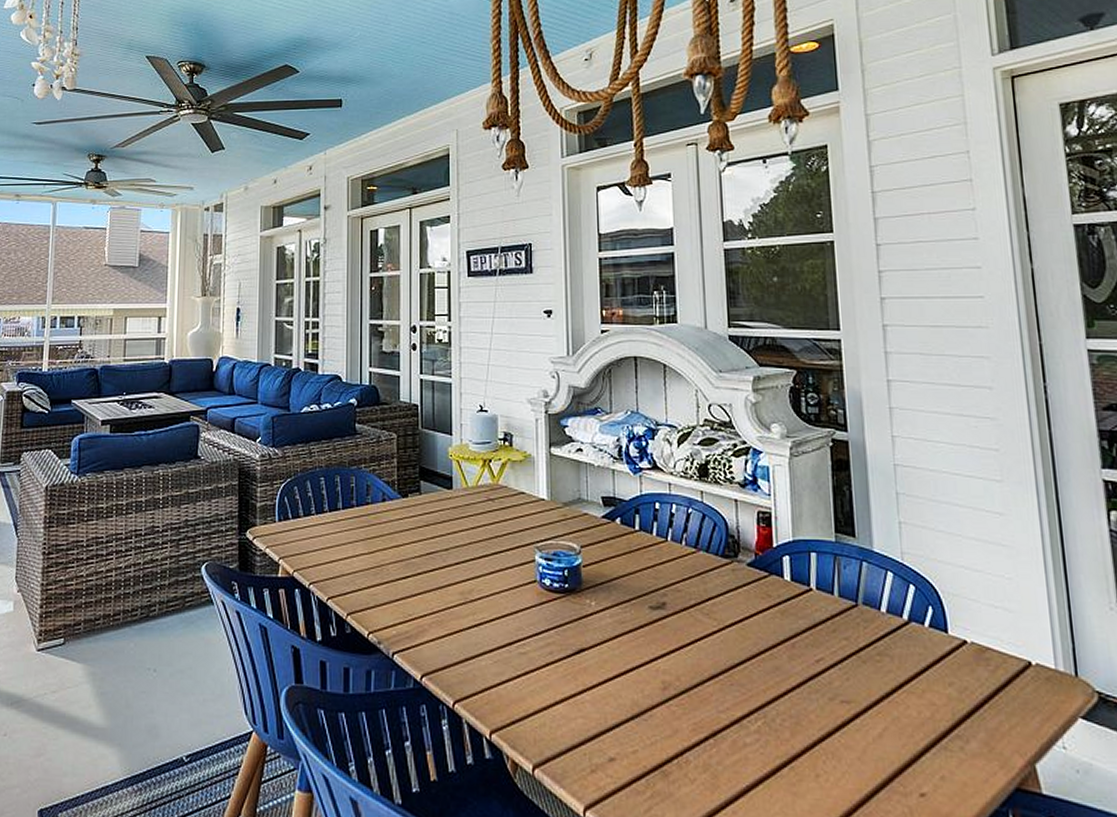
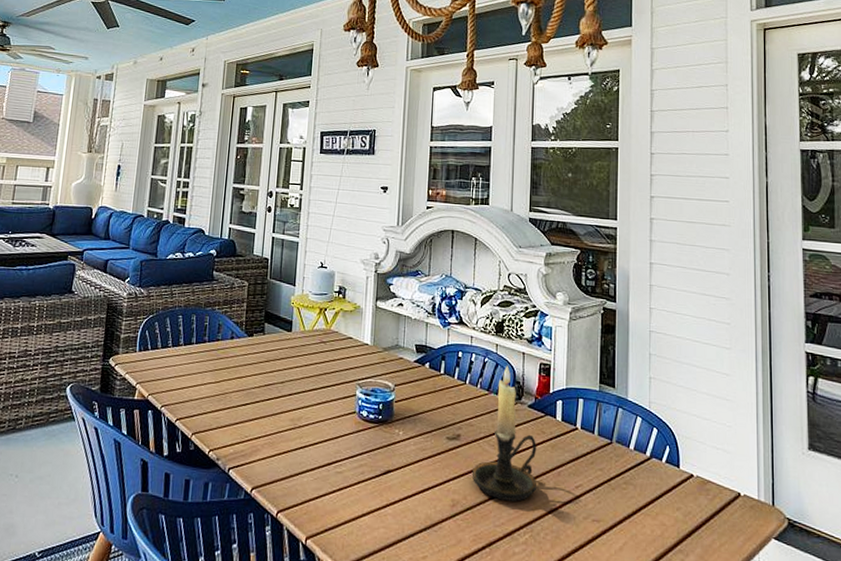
candle holder: none [683,516,767,681] -> present [471,365,537,501]

